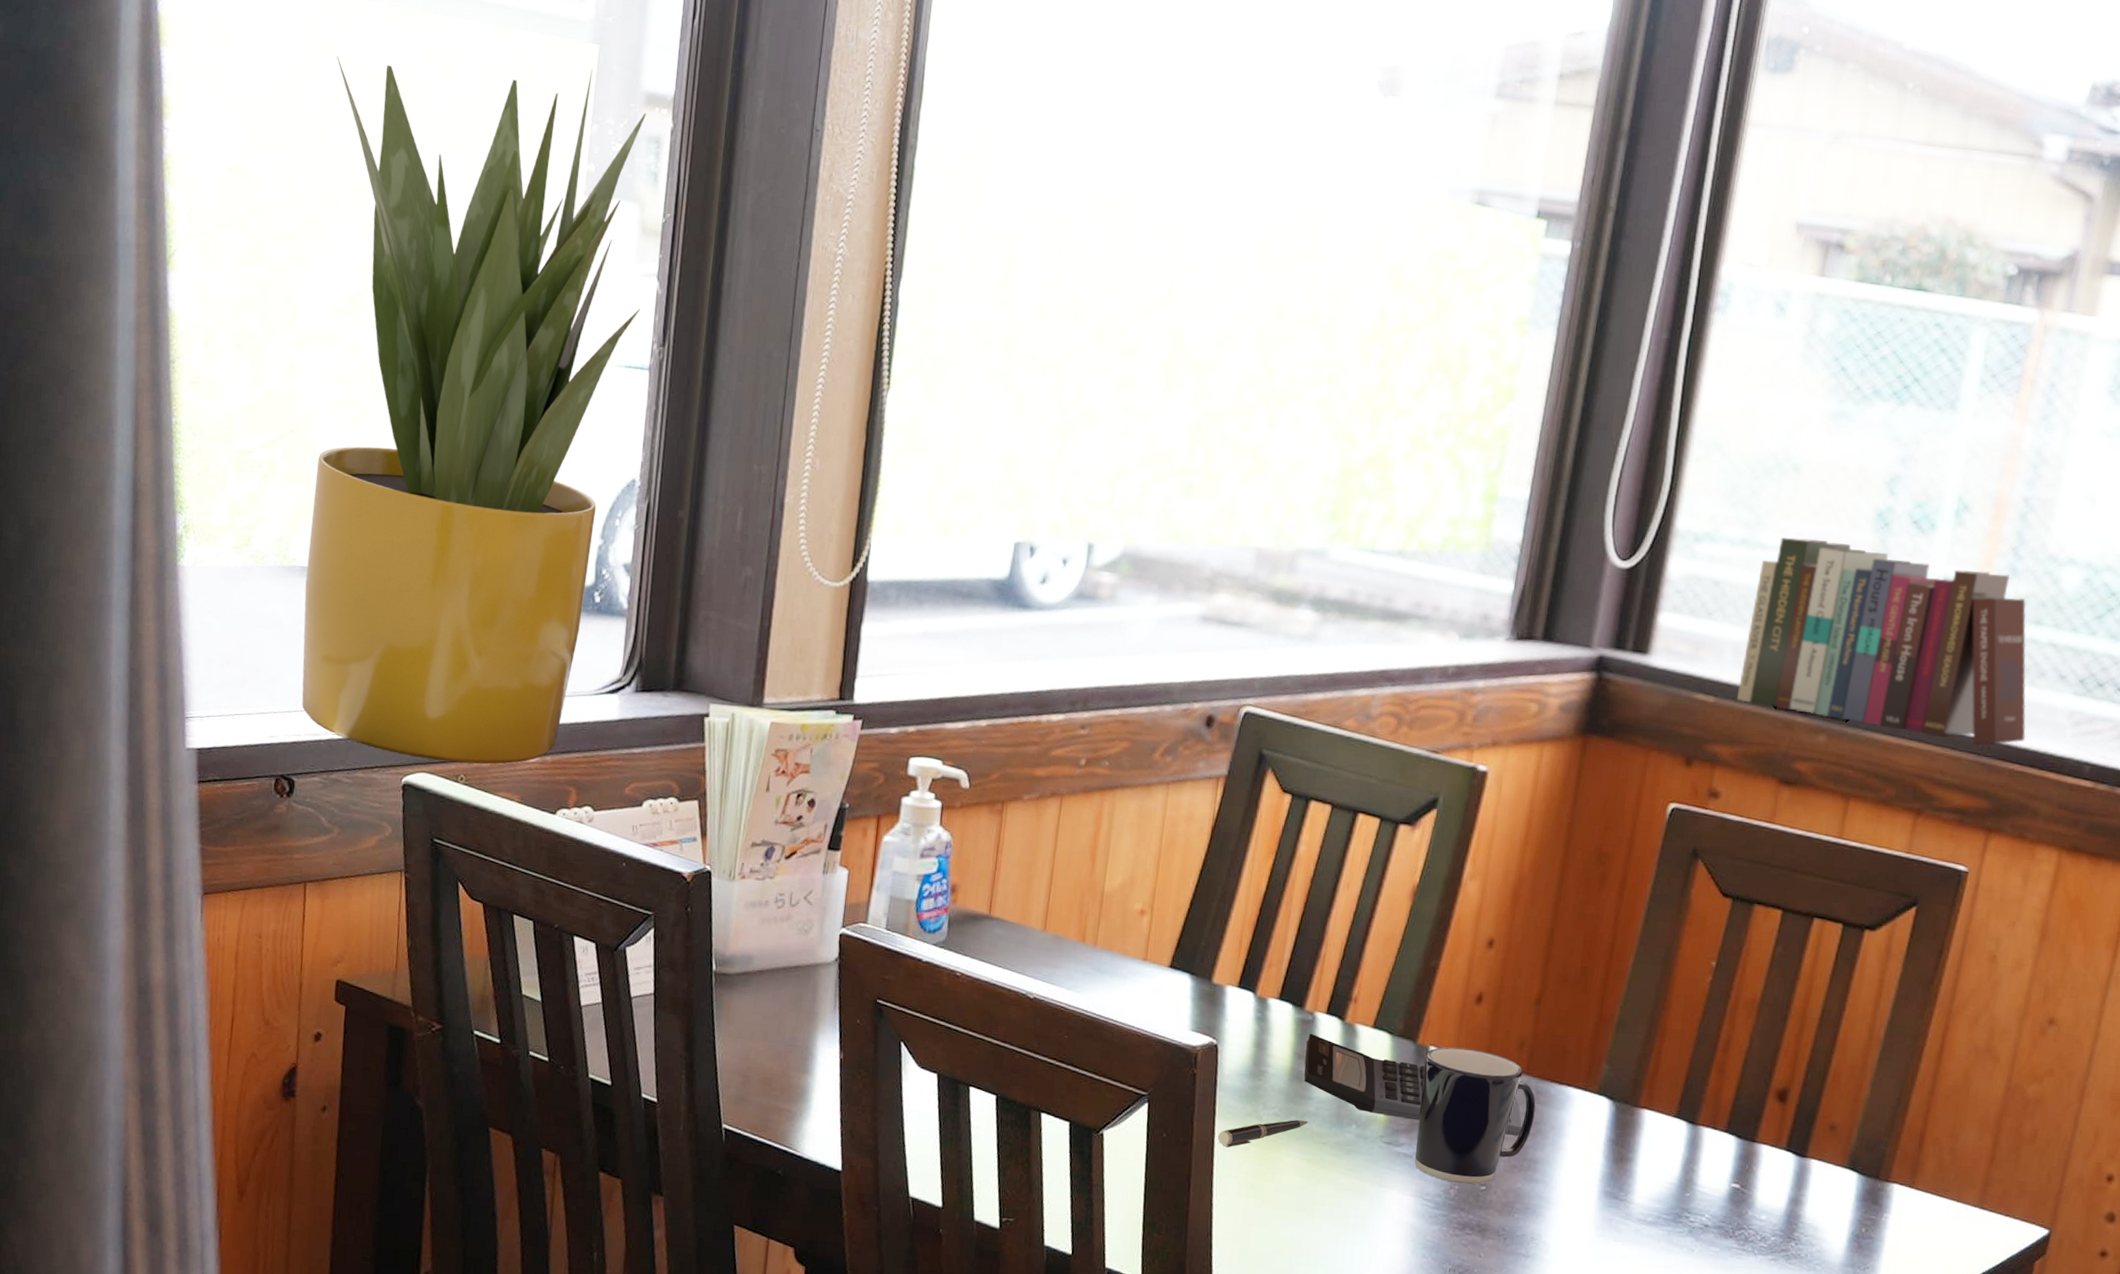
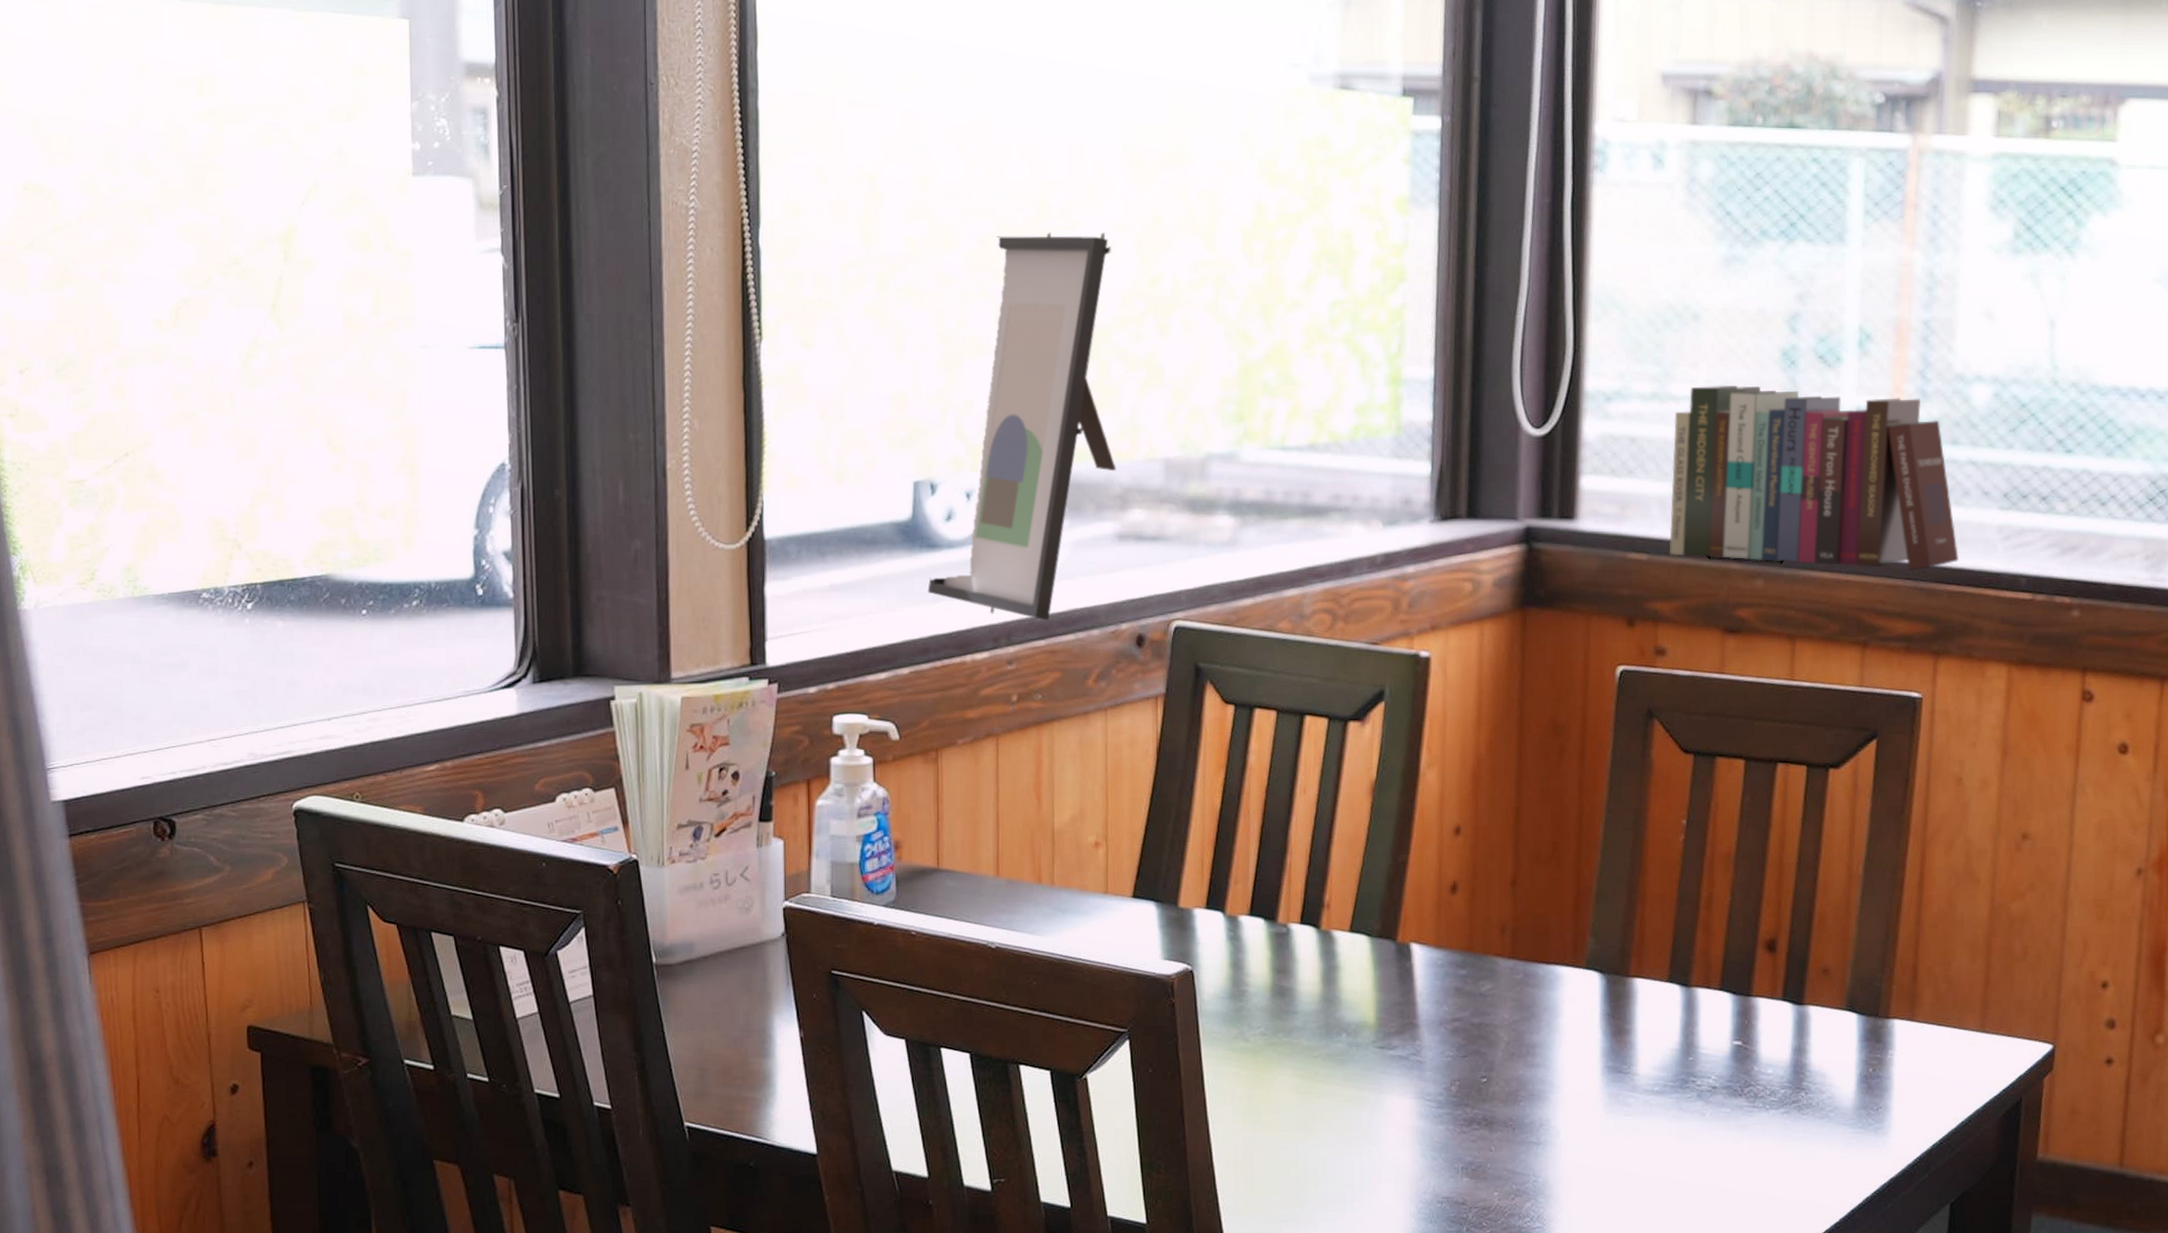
planter: present [301,55,647,764] -> none [127,44,488,780]
picture frame: none [1014,313,1233,692] -> present [927,232,1116,621]
pen: present [1218,1120,1308,1148] -> none [1206,1036,1297,1076]
calculator: present [1304,1033,1522,1137] -> none [1284,946,1515,1023]
mug: present [1414,1047,1536,1185] -> none [1407,940,1526,1079]

